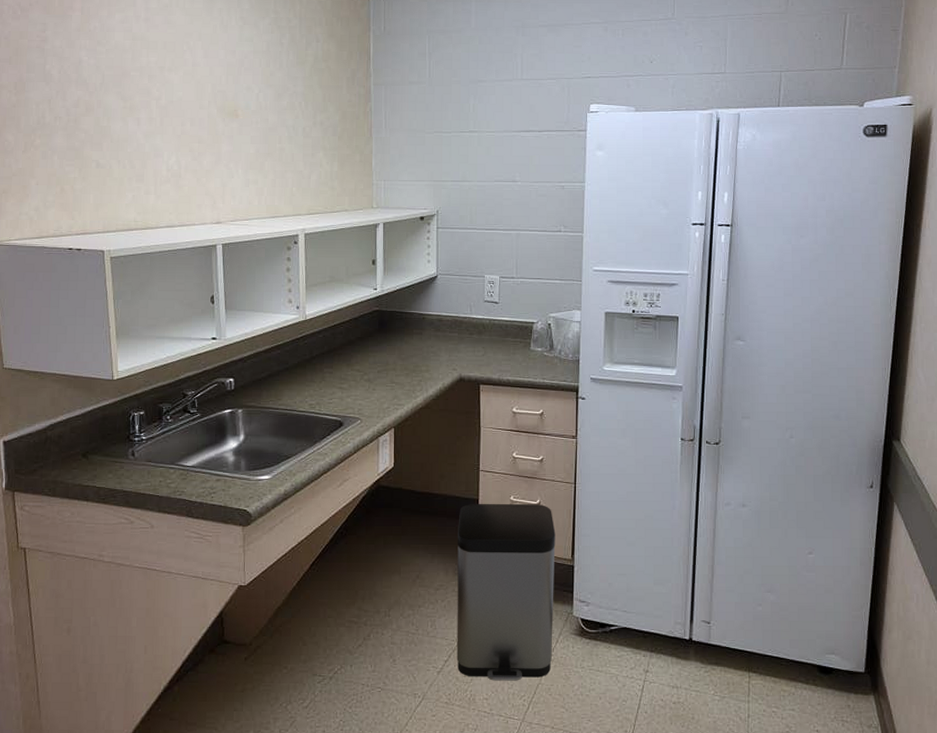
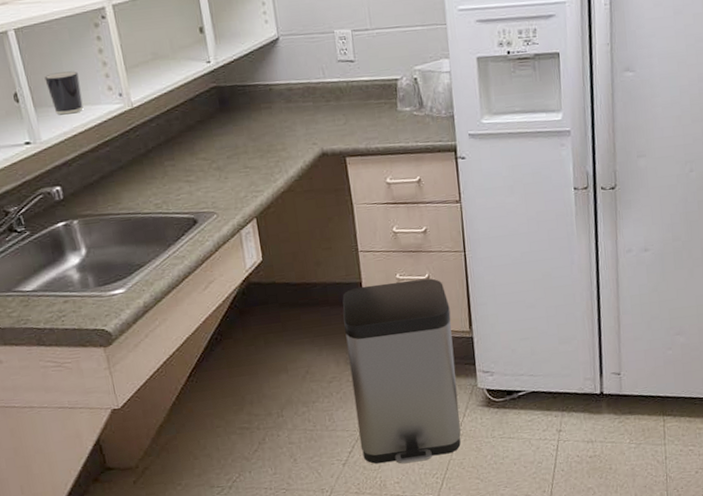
mug: none [238,283,266,319] -> present [44,71,84,115]

